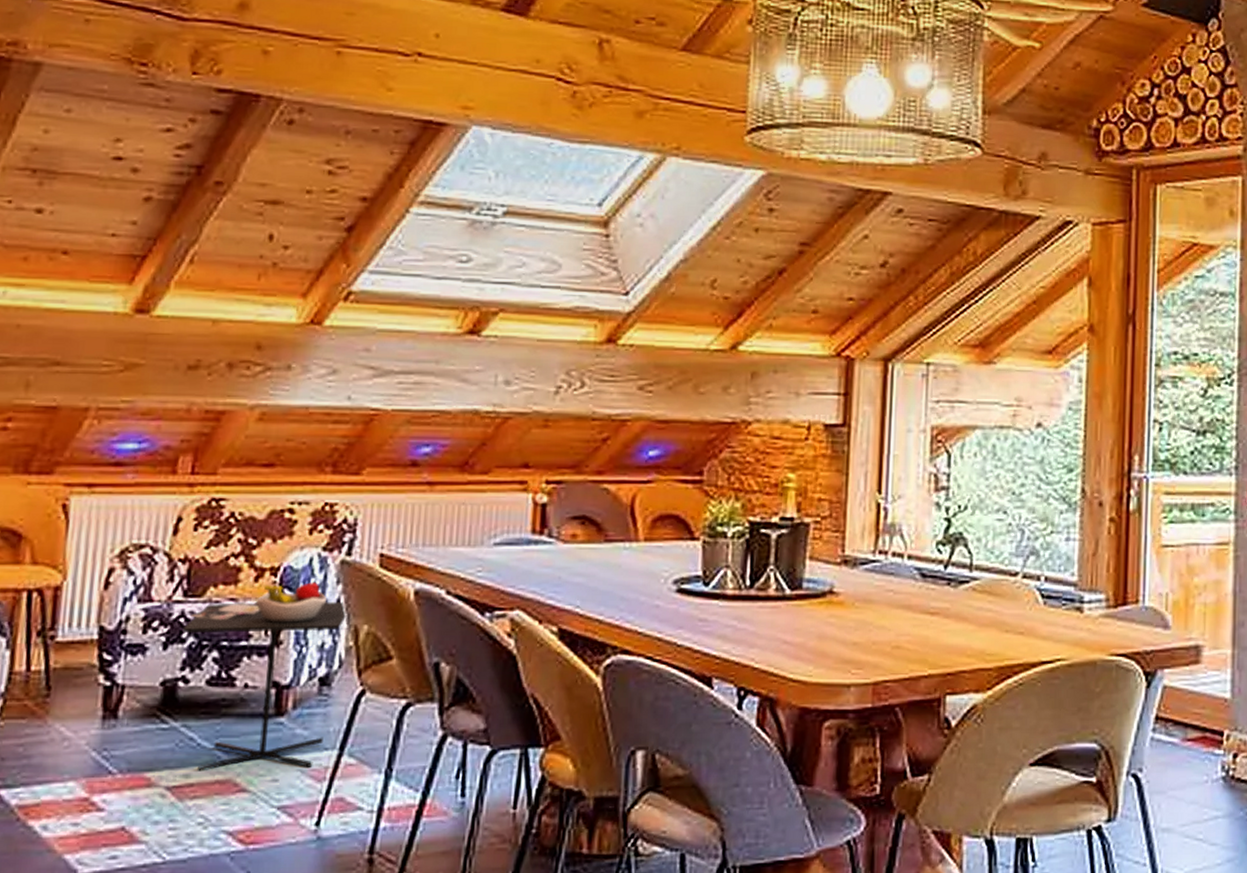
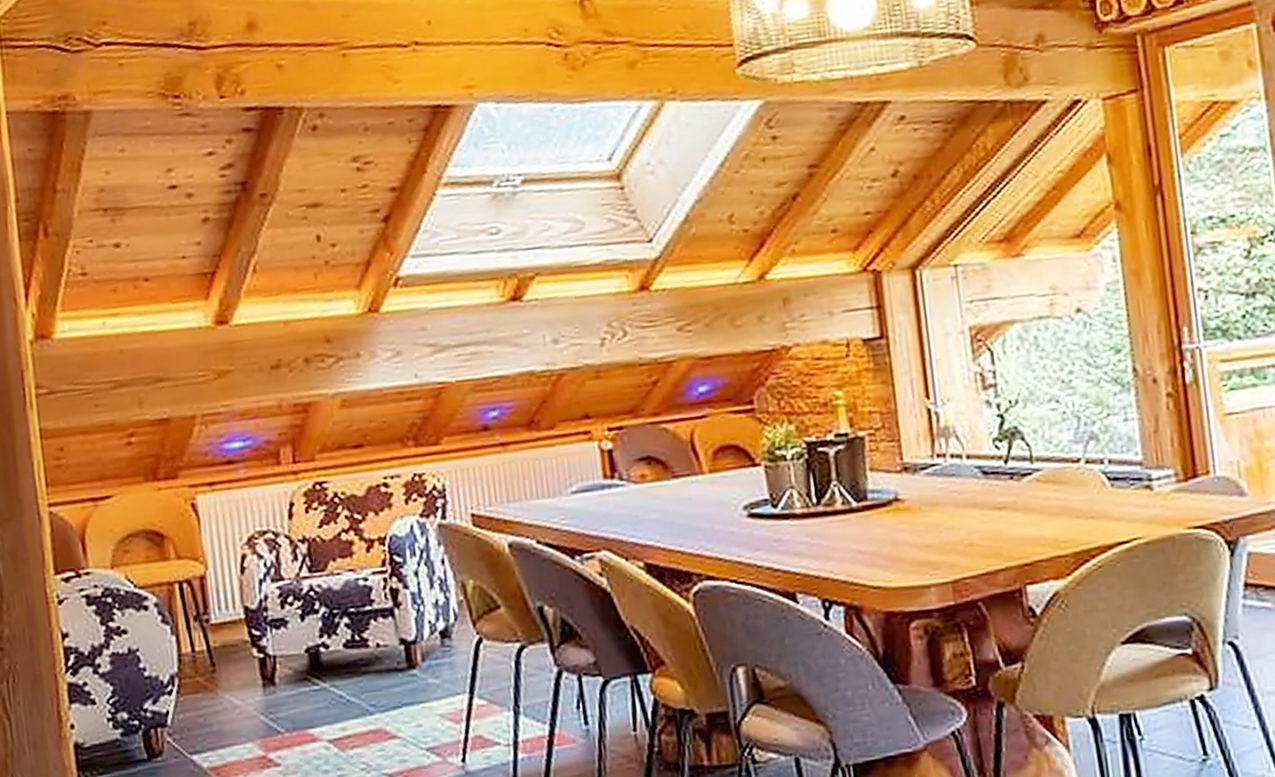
kitchen table: present [182,582,349,772] -> none [314,547,454,724]

